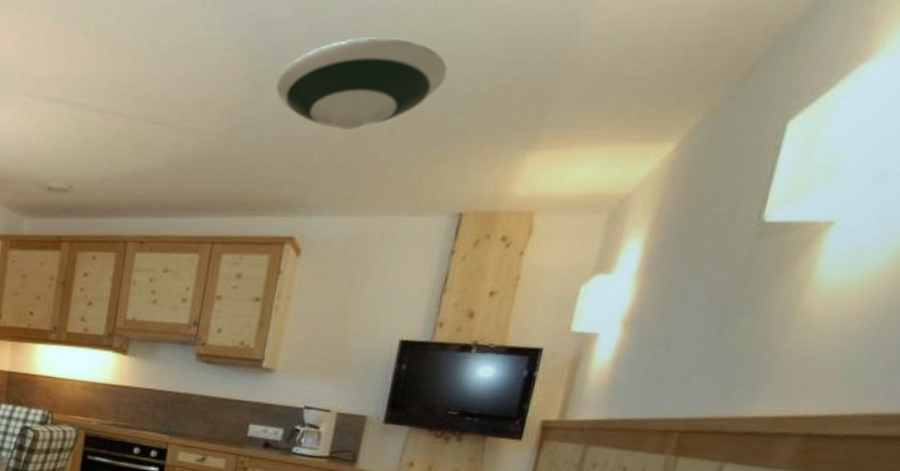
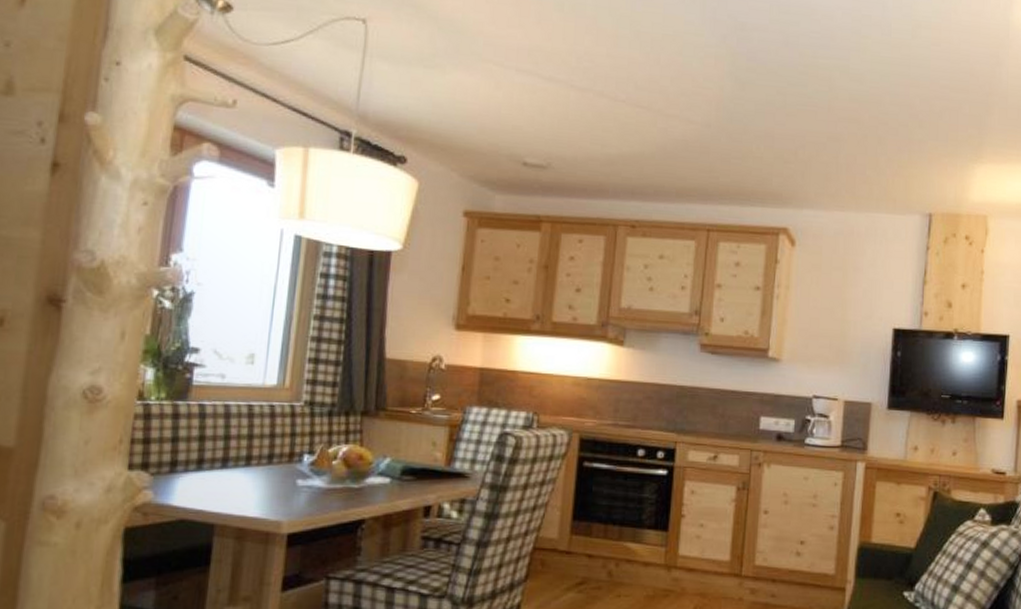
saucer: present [276,37,447,129] -> none [758,52,905,132]

